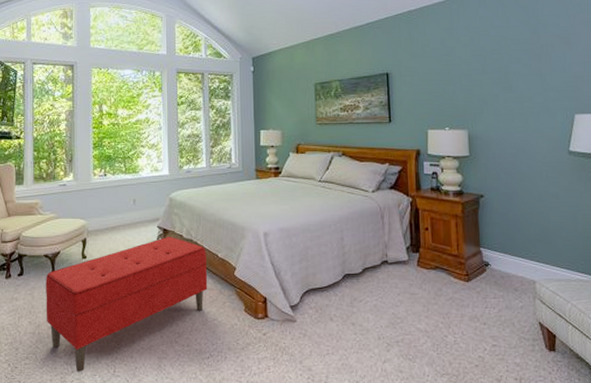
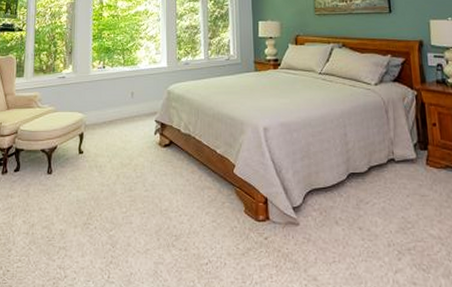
bench: present [46,236,208,372] -> none [40,130,206,277]

